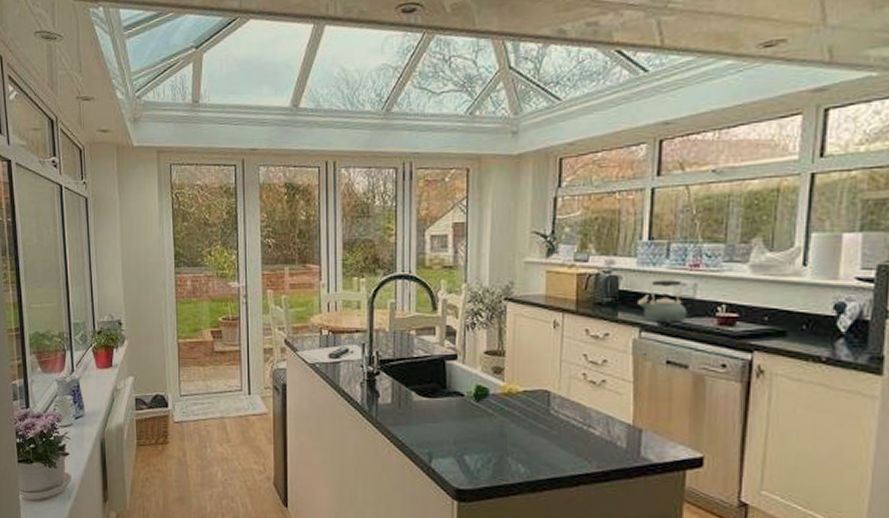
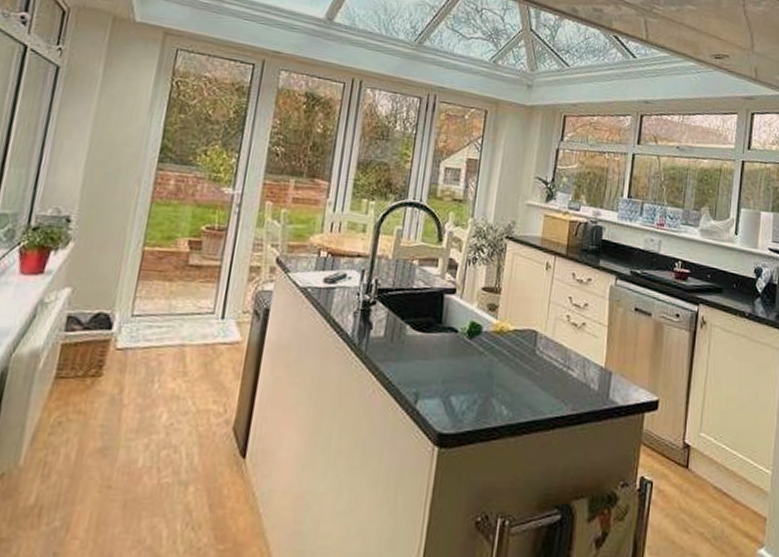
kettle: present [636,280,688,325] -> none [615,234,653,275]

